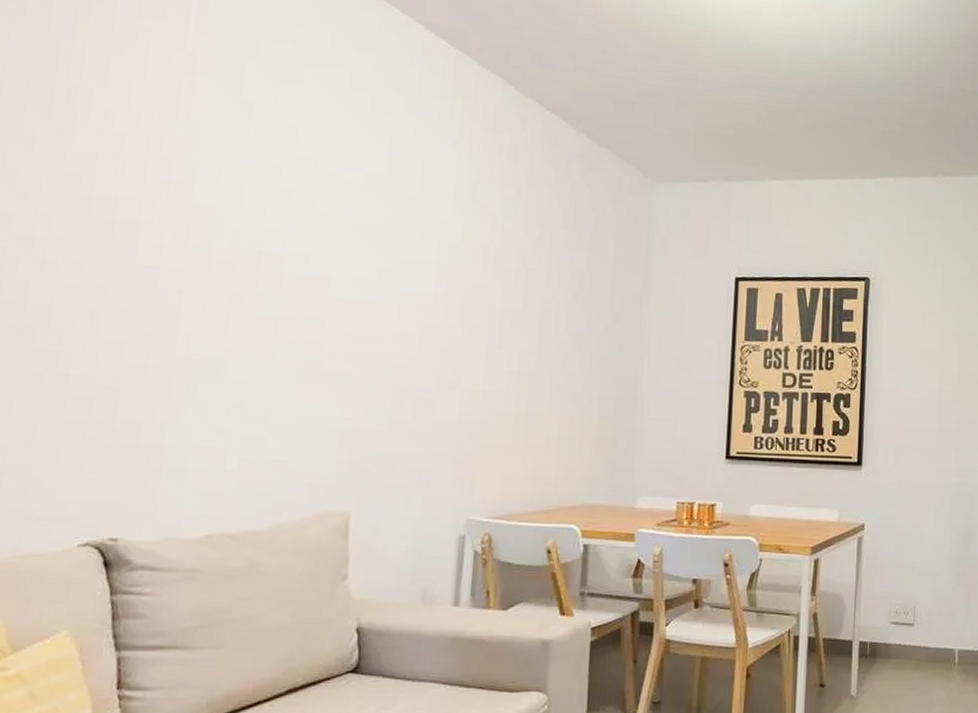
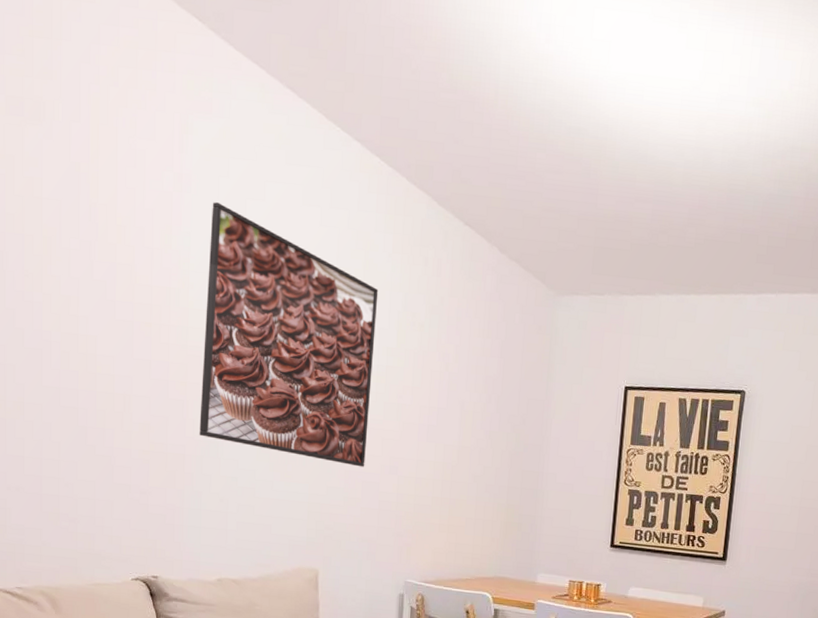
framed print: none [194,86,441,382] -> present [199,202,379,467]

